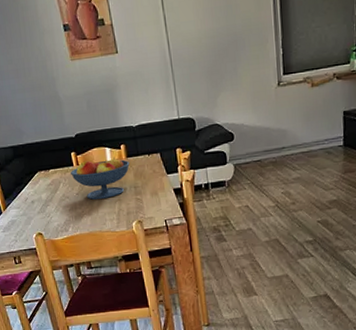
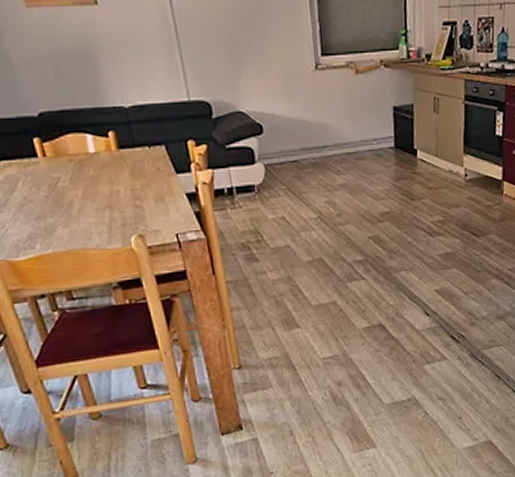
fruit bowl: present [71,157,130,200] -> none [34,147,123,205]

